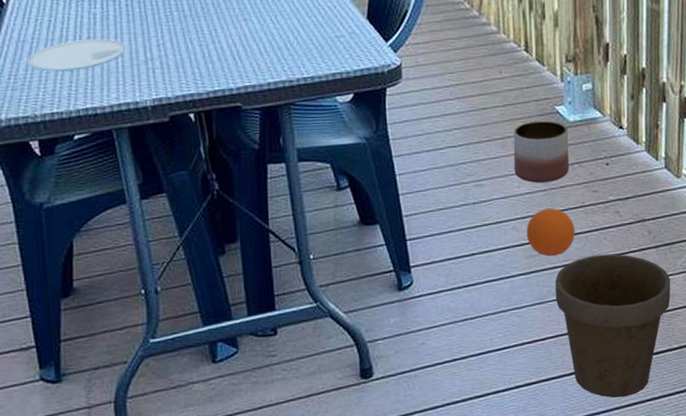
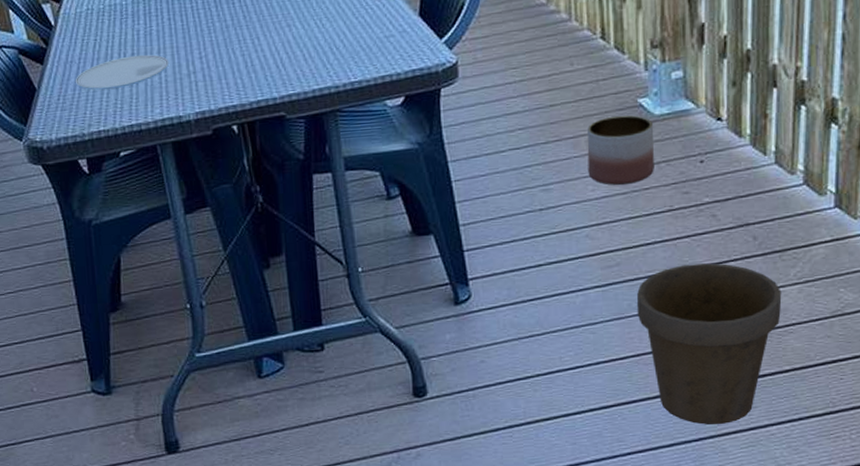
ball: present [526,208,575,256] -> none [602,213,661,267]

